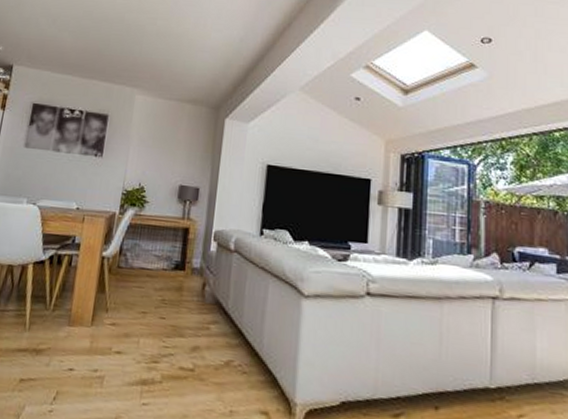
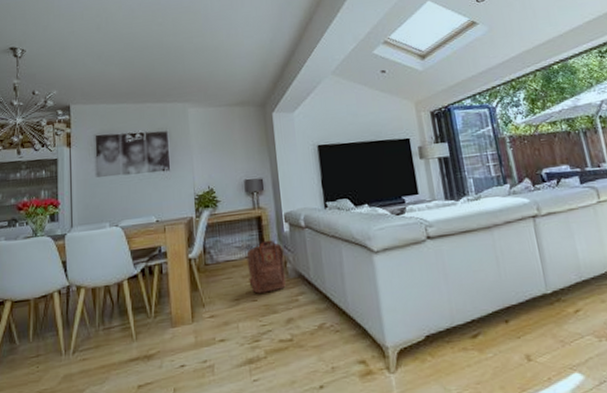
backpack: none [160,255,205,313] -> present [246,240,286,294]

